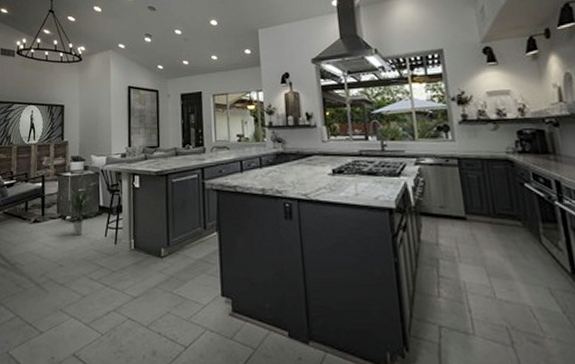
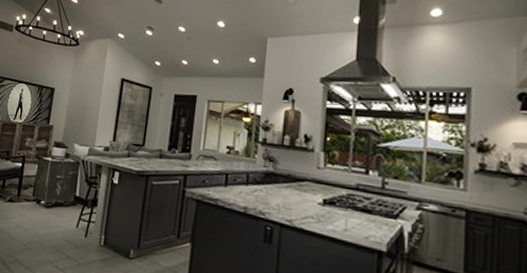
indoor plant: present [62,188,96,236] -> none [36,174,73,222]

